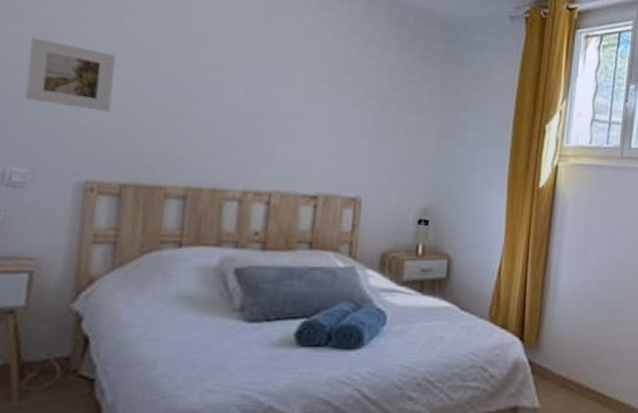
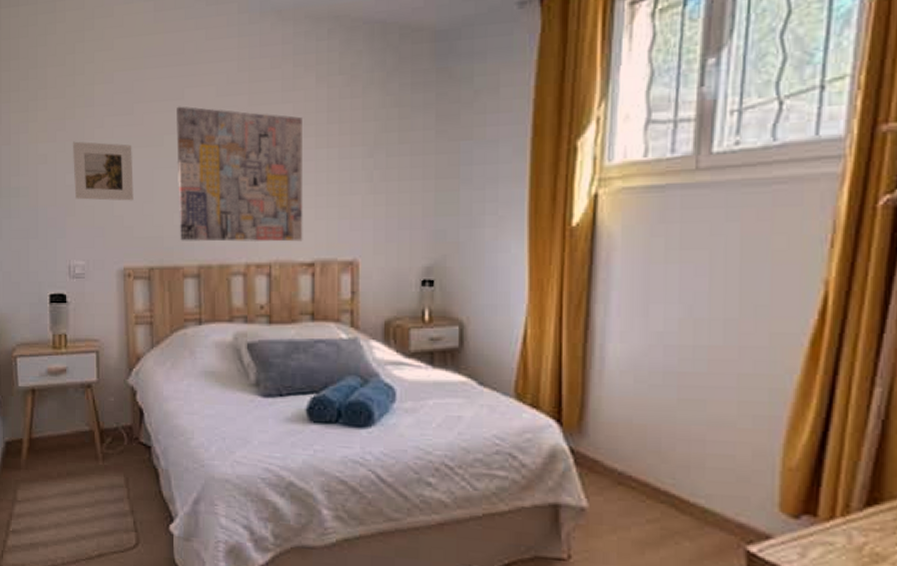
wall art: none [166,28,319,175] -> present [176,106,303,242]

